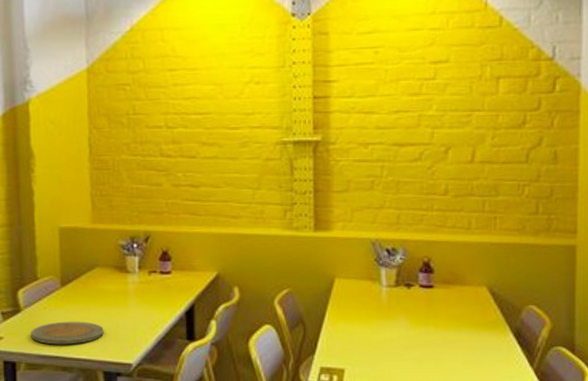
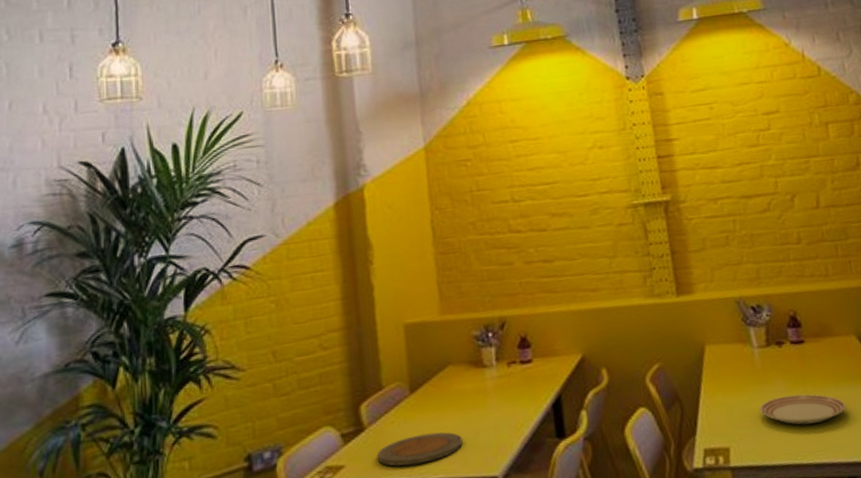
dinner plate: none [379,332,465,359] -> present [760,394,847,425]

